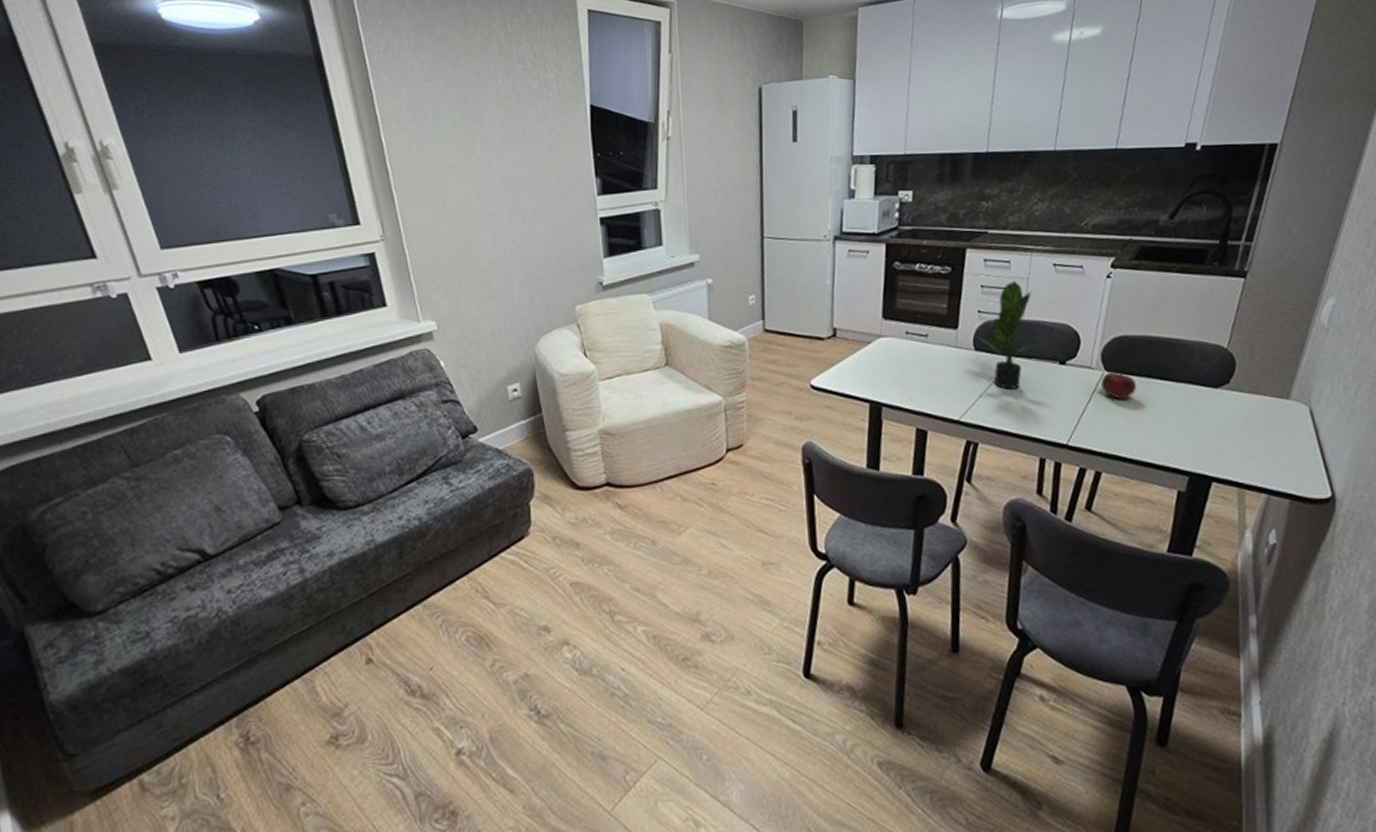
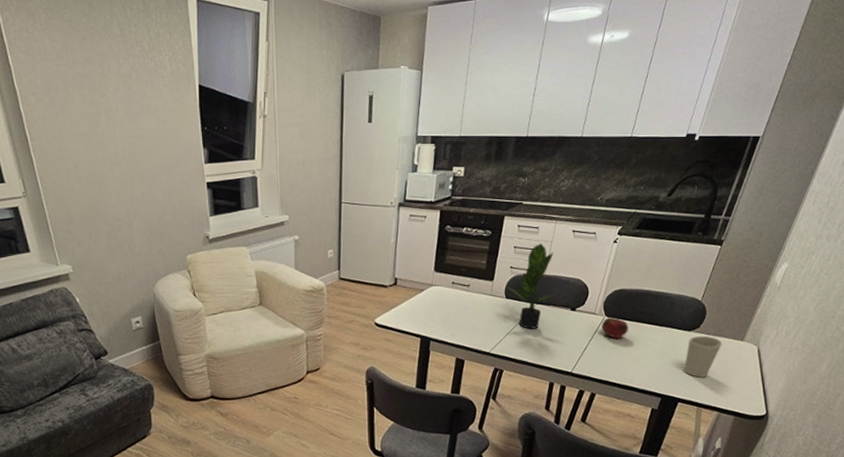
cup: none [1214,394,1262,449] -> present [683,336,722,378]

